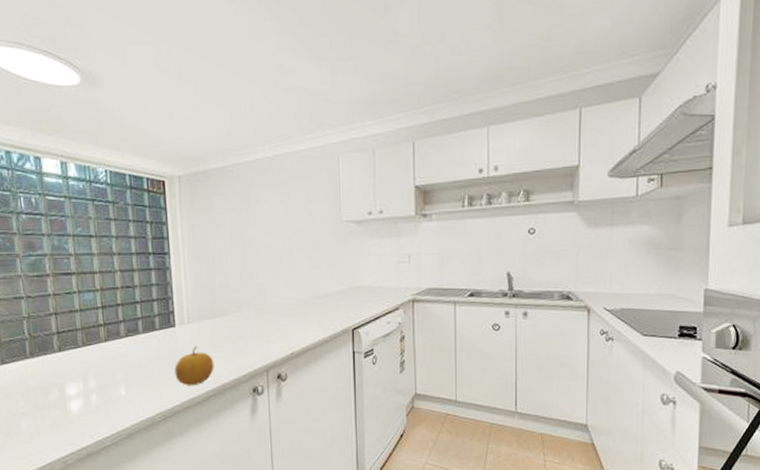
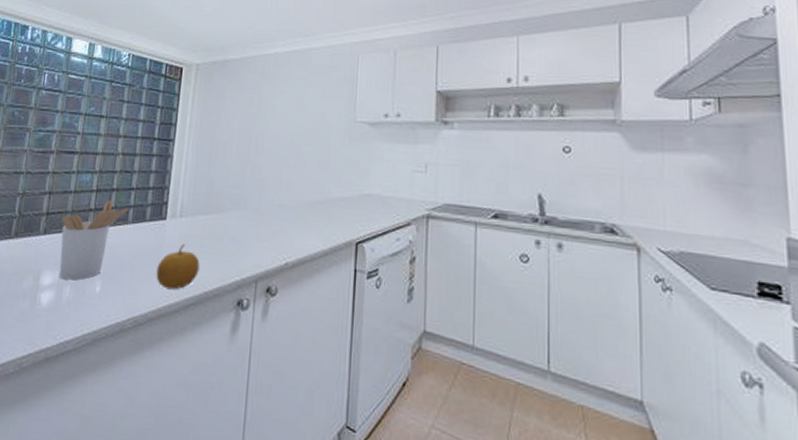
utensil holder: none [73,314,138,388] -> present [59,199,129,280]

